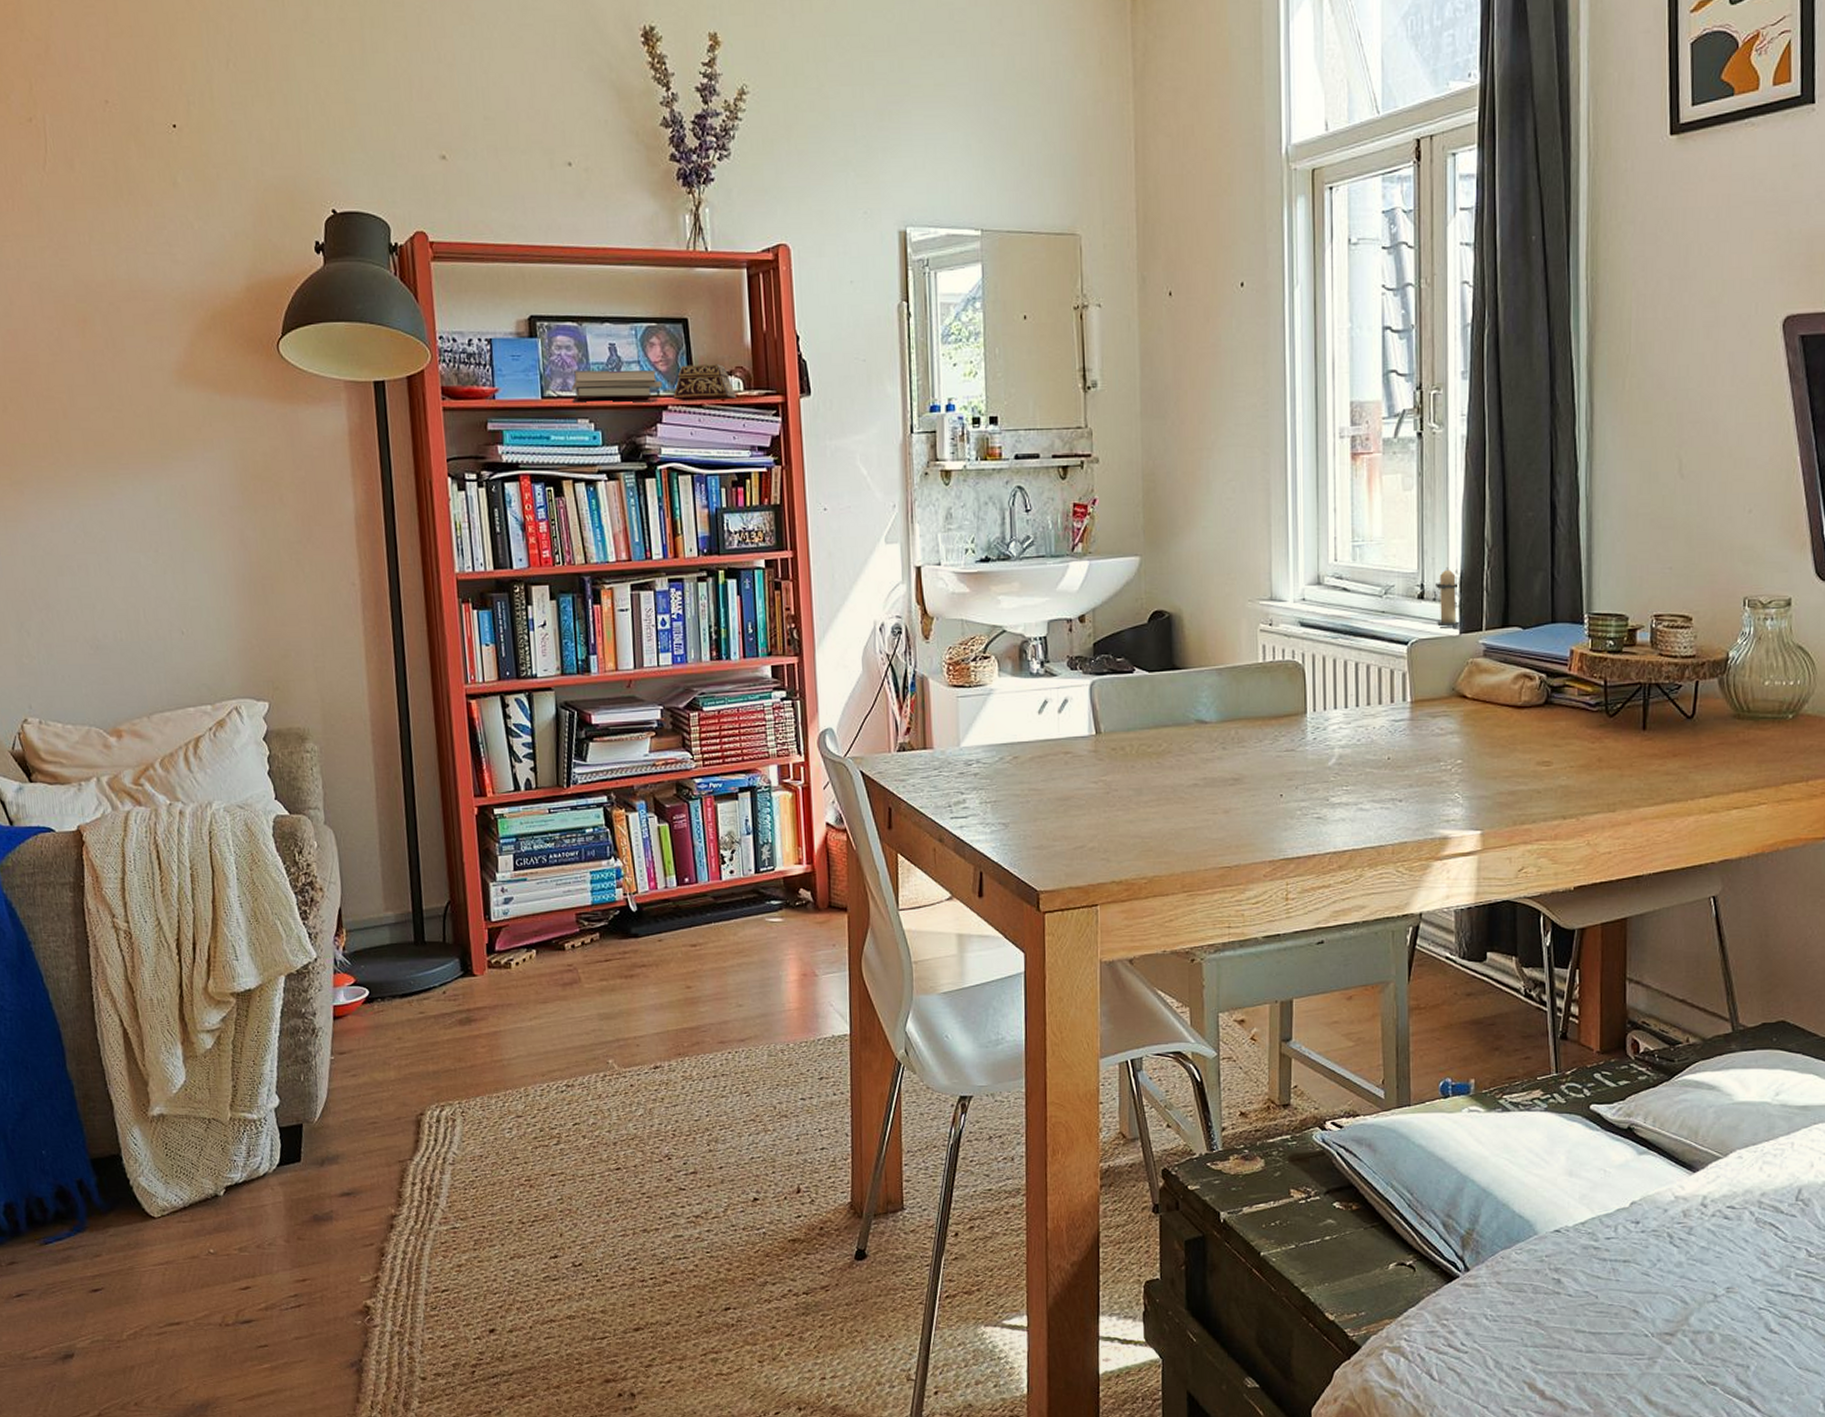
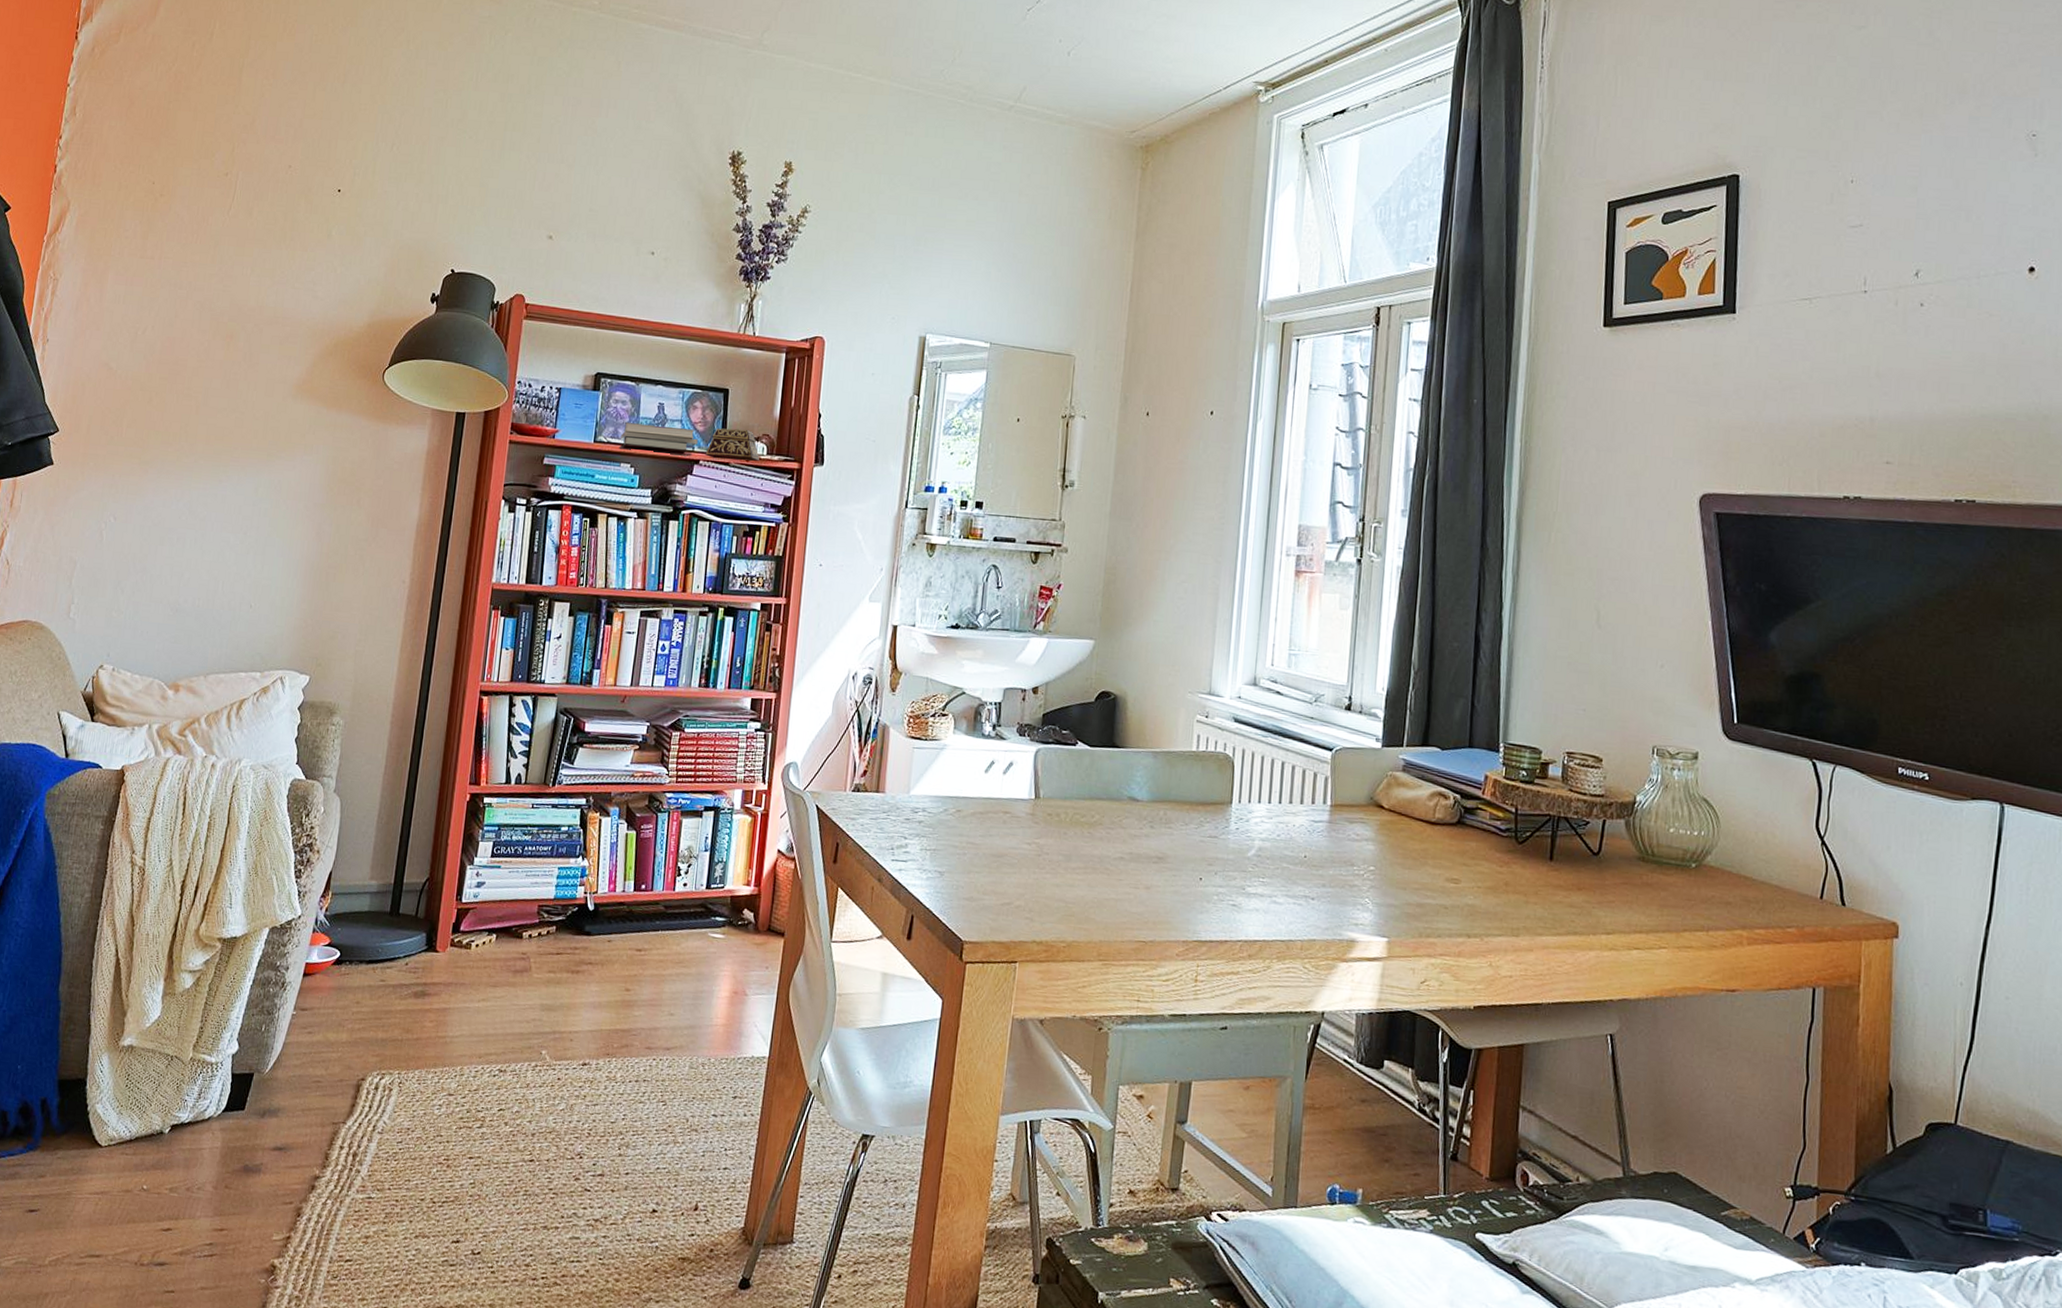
candle: present [1434,567,1460,627] -> none [1360,684,1386,740]

